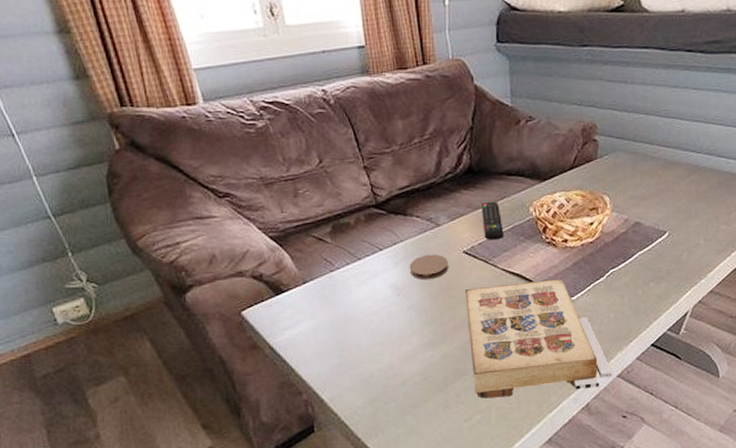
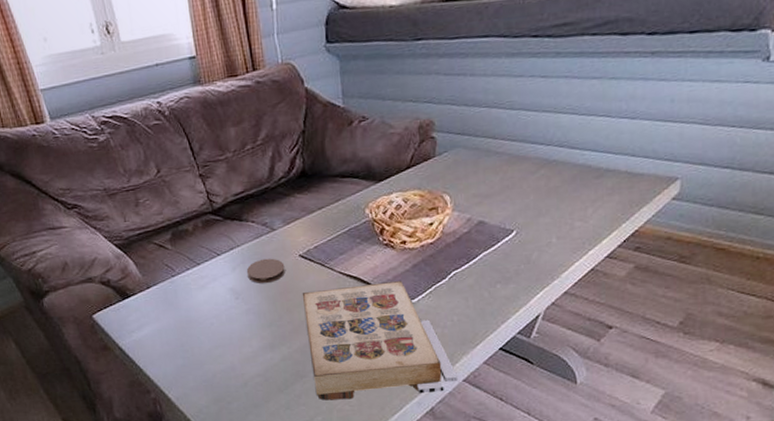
remote control: present [481,202,504,241] -> none [316,205,340,244]

